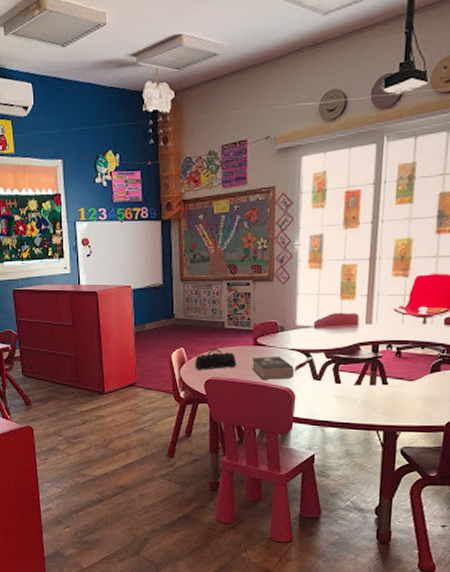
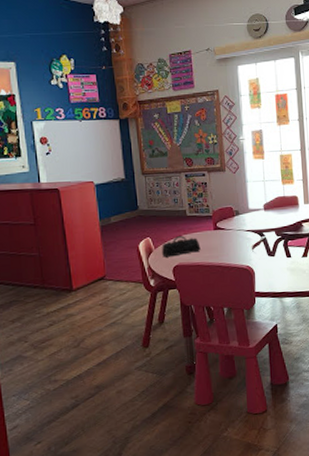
book: present [252,357,294,380] -> none [214,238,251,260]

